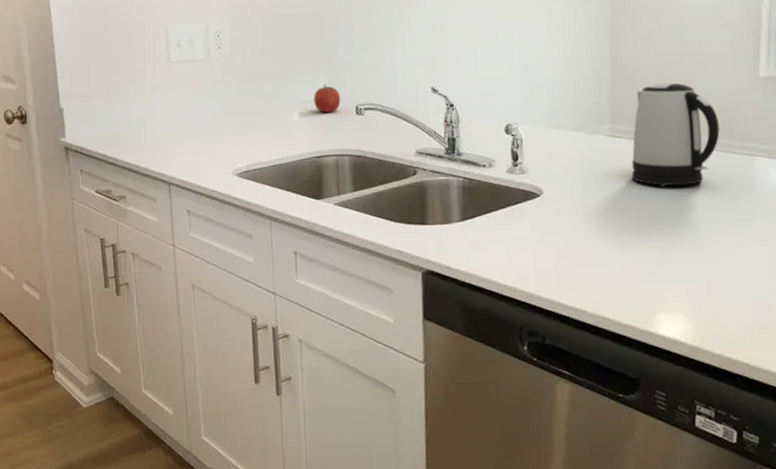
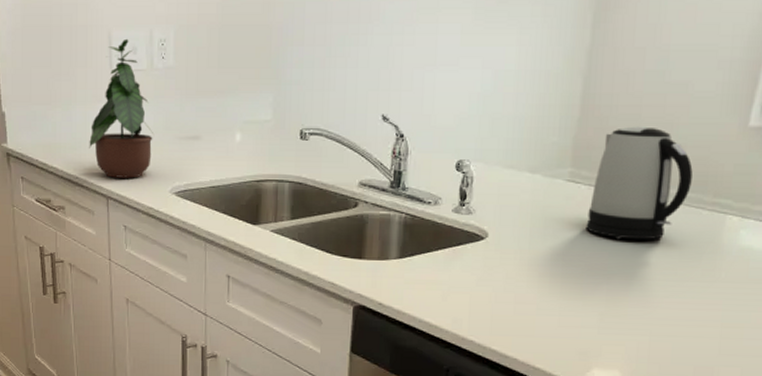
potted plant: none [149,32,213,164] -> present [89,38,153,178]
apple: present [314,84,341,113] -> none [257,105,286,135]

